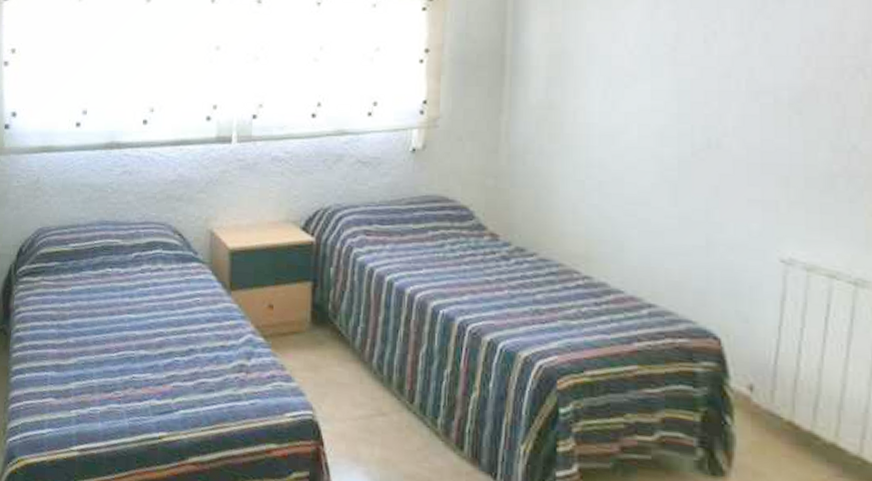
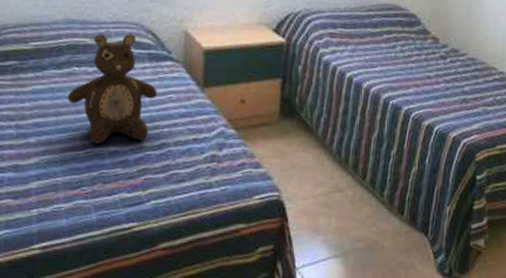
teddy bear: none [102,234,185,347] -> present [67,34,157,144]

